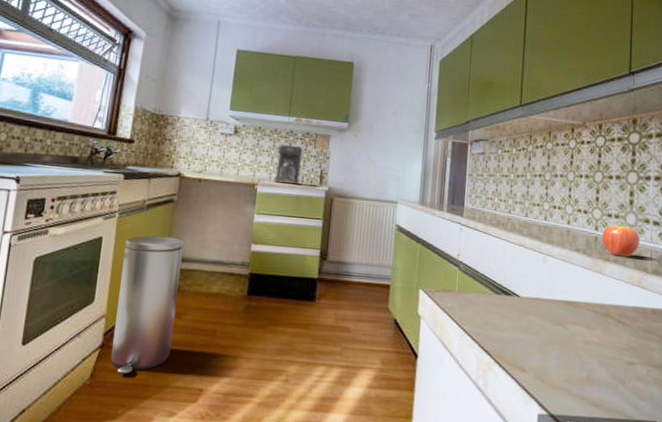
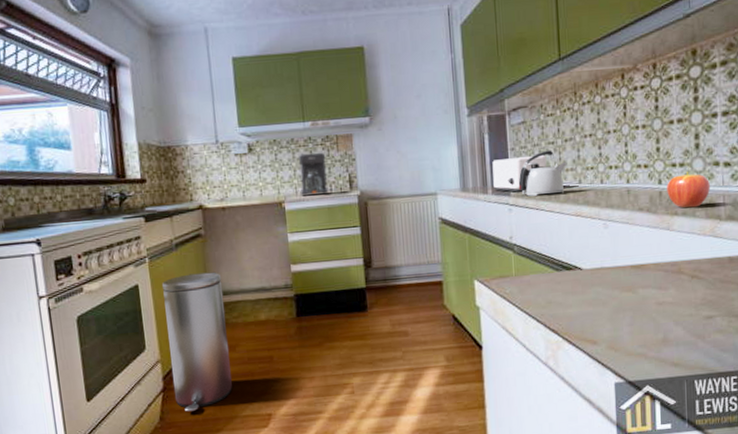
toaster: none [449,181,499,215] -> present [492,154,547,192]
kettle: none [471,181,517,223] -> present [518,150,567,196]

